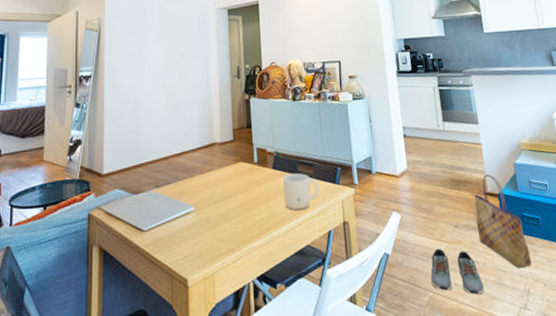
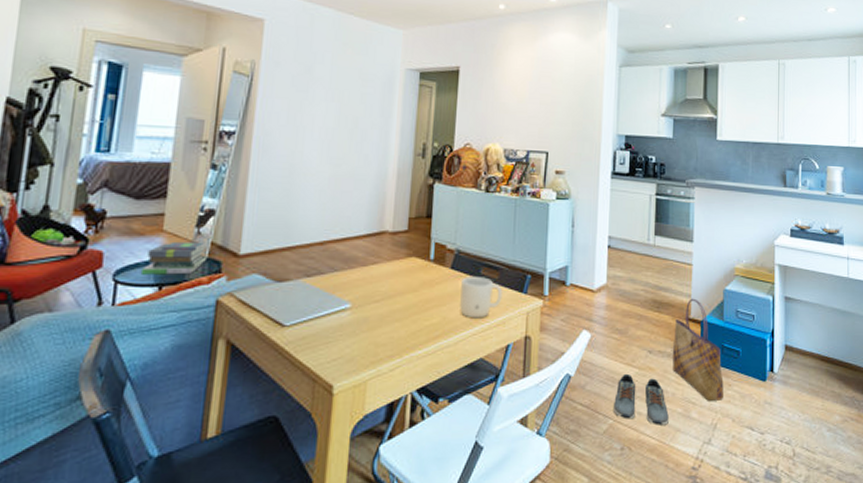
books: none [29,166,79,199] -> present [140,241,208,275]

